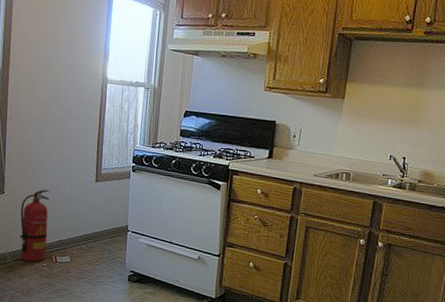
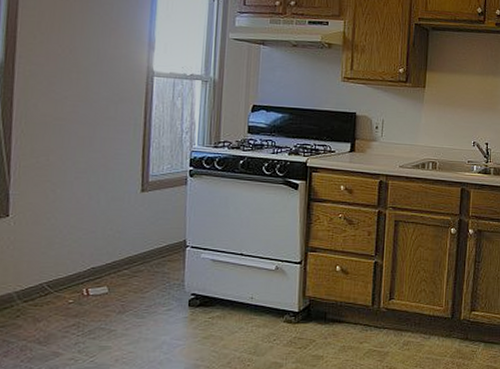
fire extinguisher: present [20,189,50,262] -> none [33,206,77,300]

